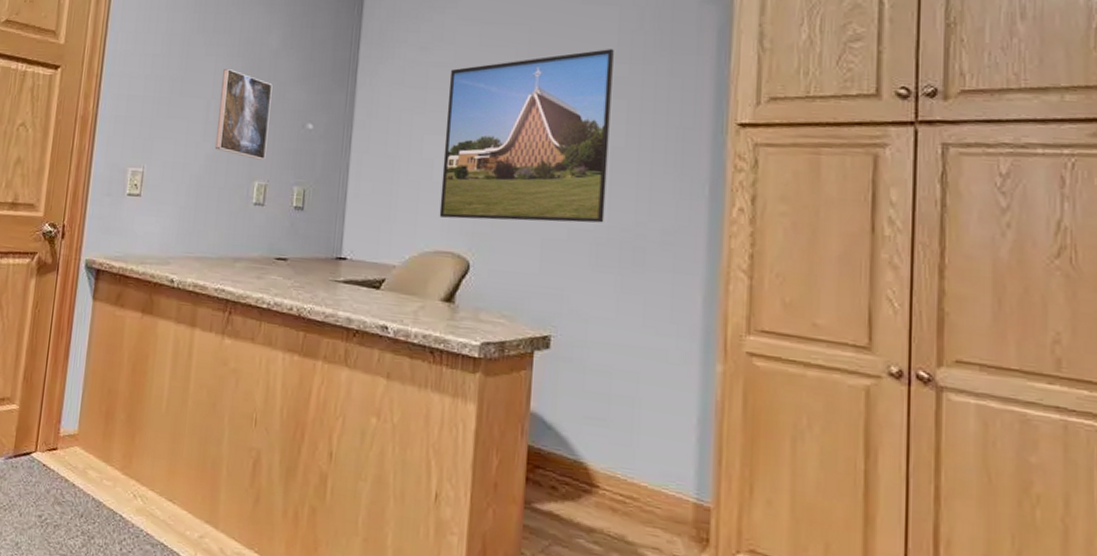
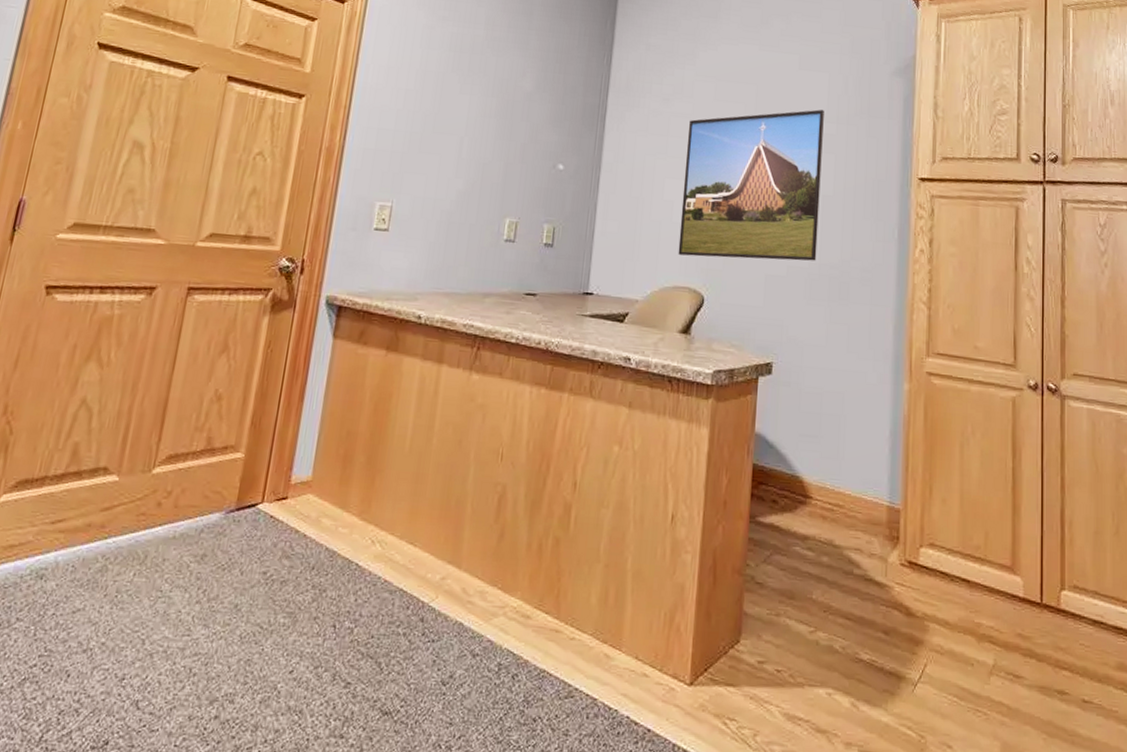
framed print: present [215,68,273,160] -> none [467,107,526,198]

